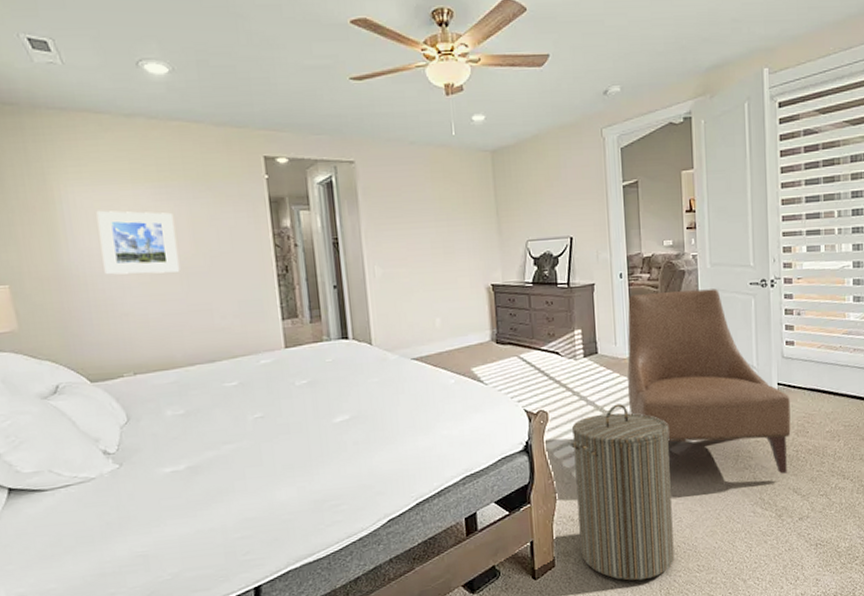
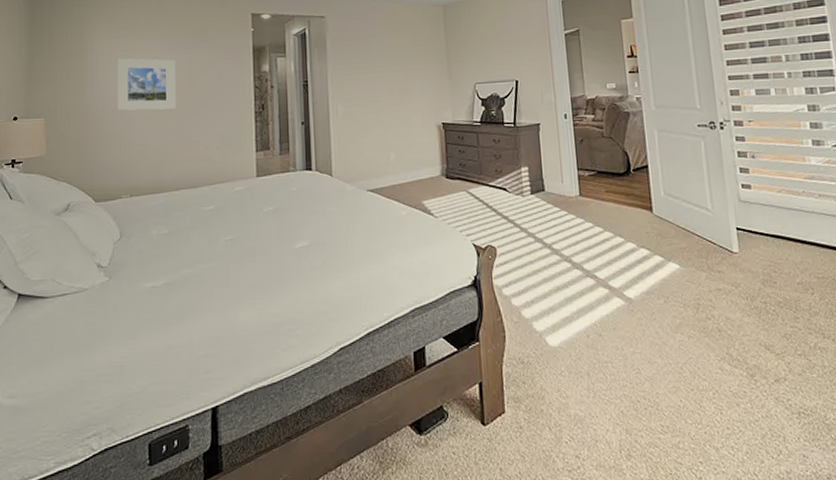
laundry hamper: present [571,404,674,581] -> none [519,242,635,437]
chair: present [627,288,791,474] -> none [573,130,756,328]

